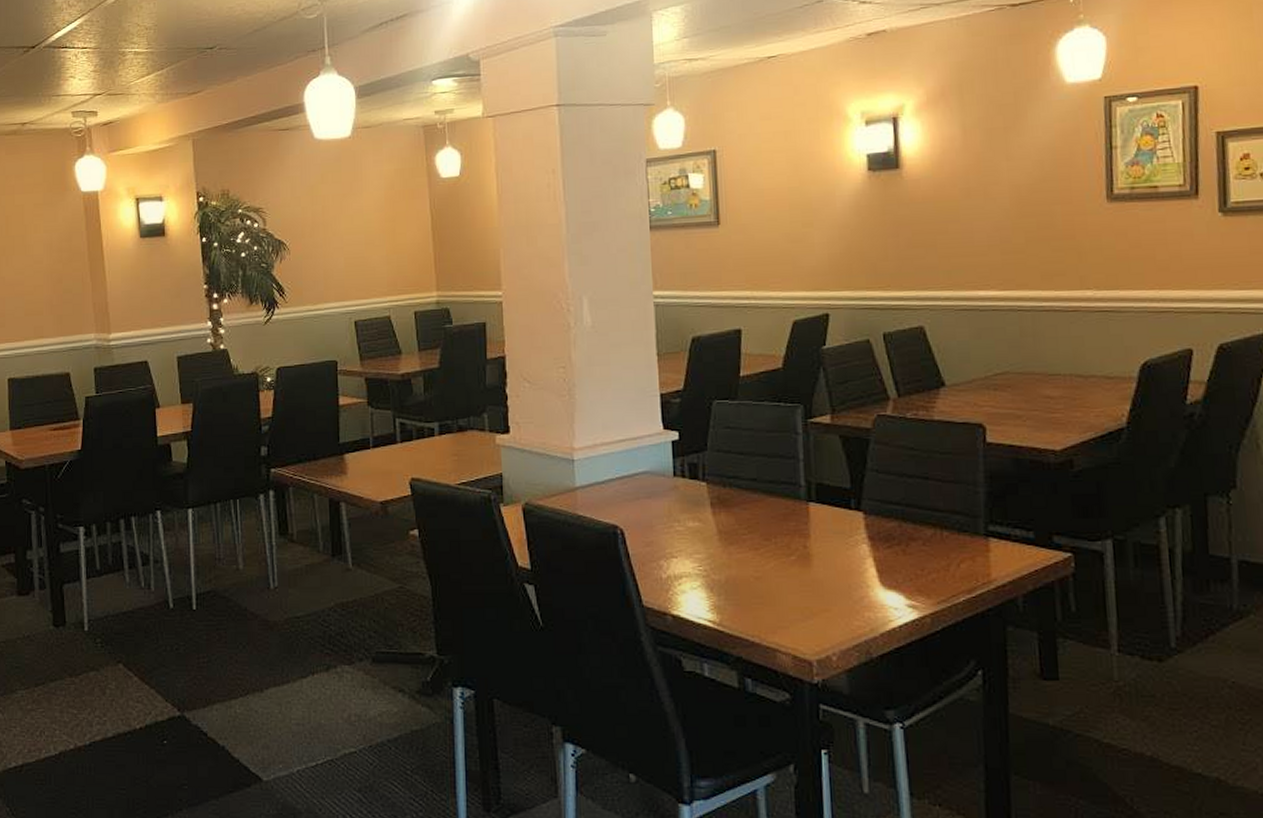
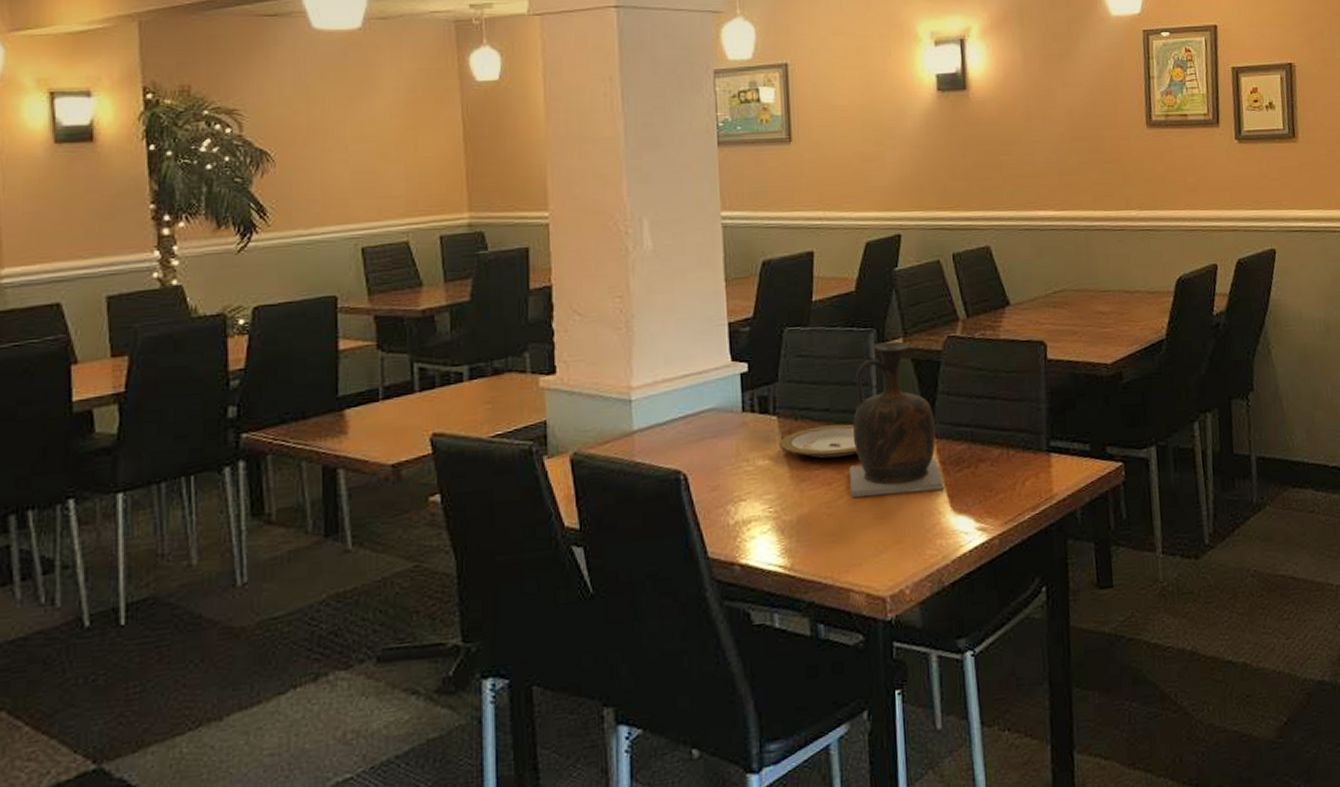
plate: none [708,494,785,525] -> present [778,424,858,459]
vase: none [776,417,873,565] -> present [849,341,945,498]

